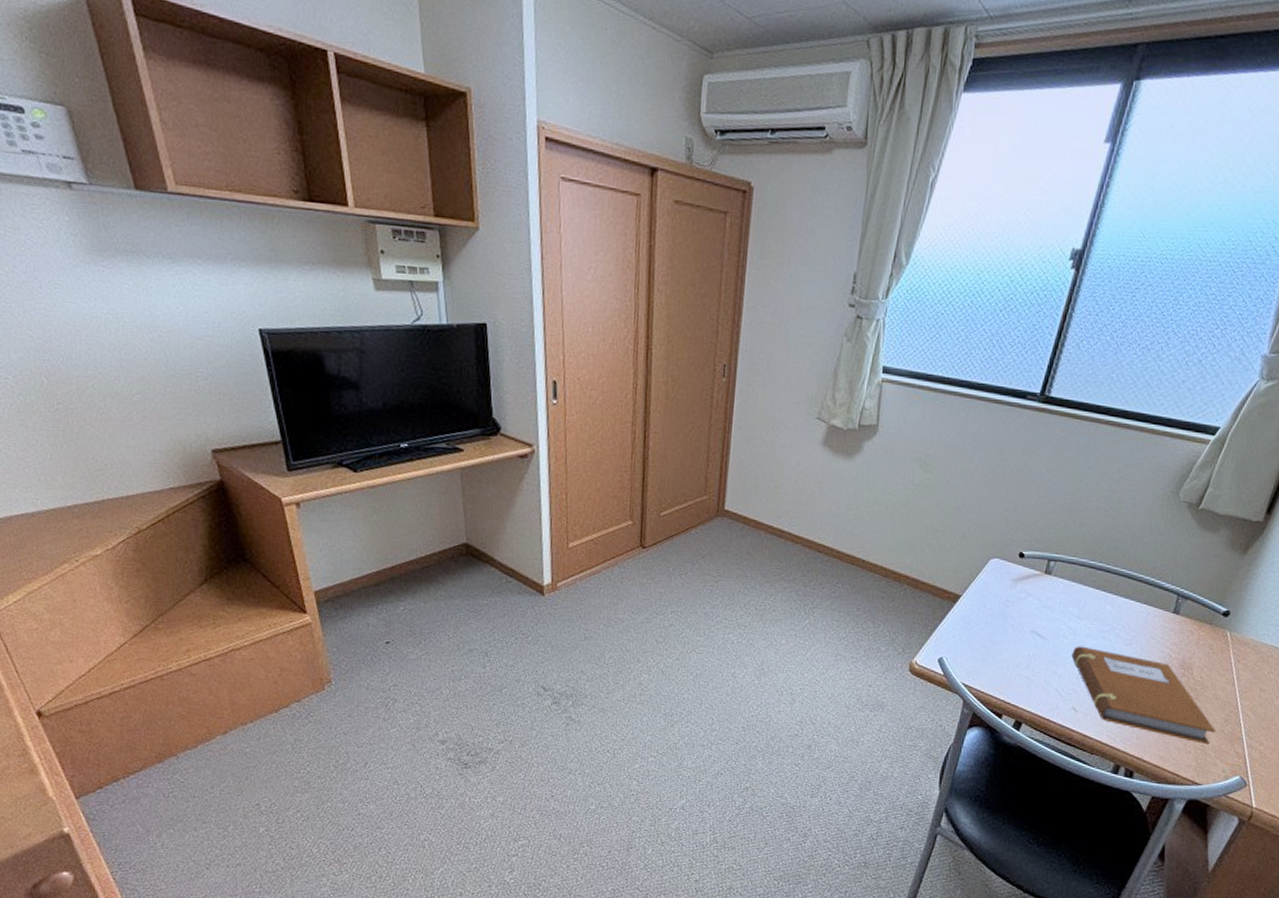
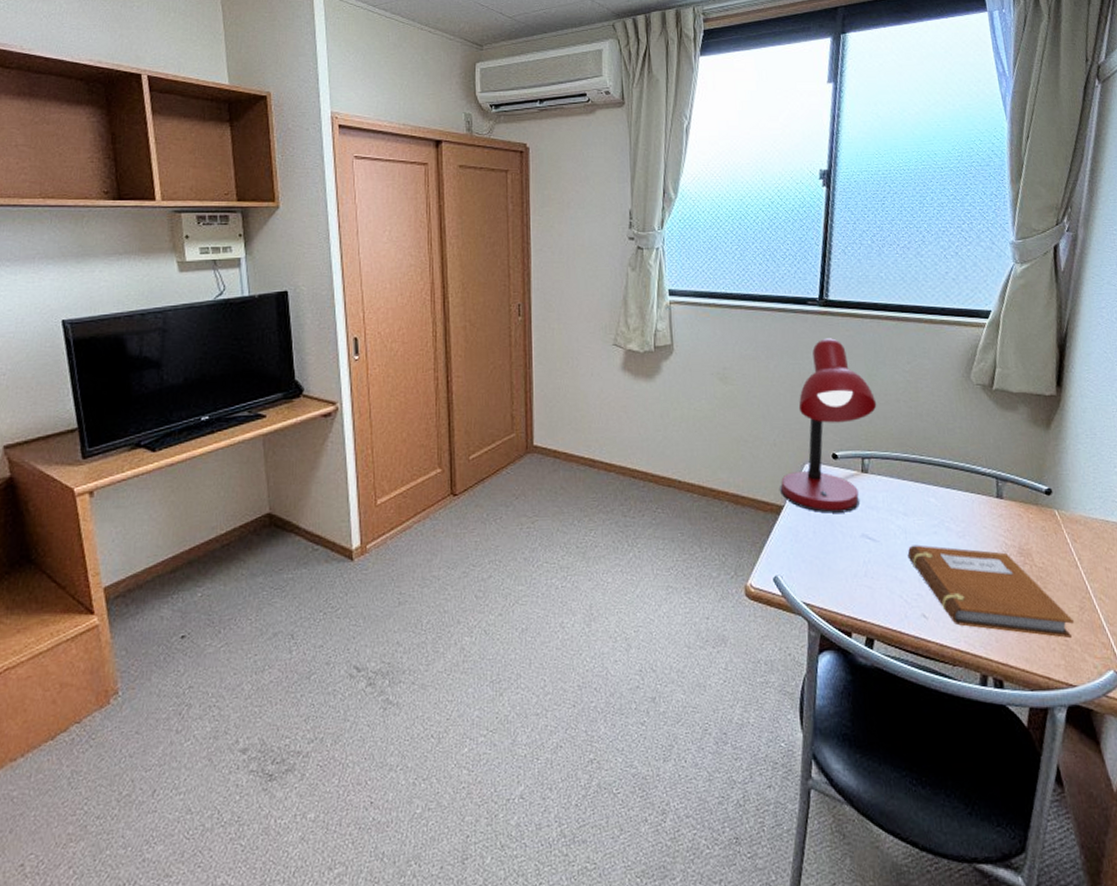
desk lamp: none [959,436,1076,609] -> present [779,338,877,513]

